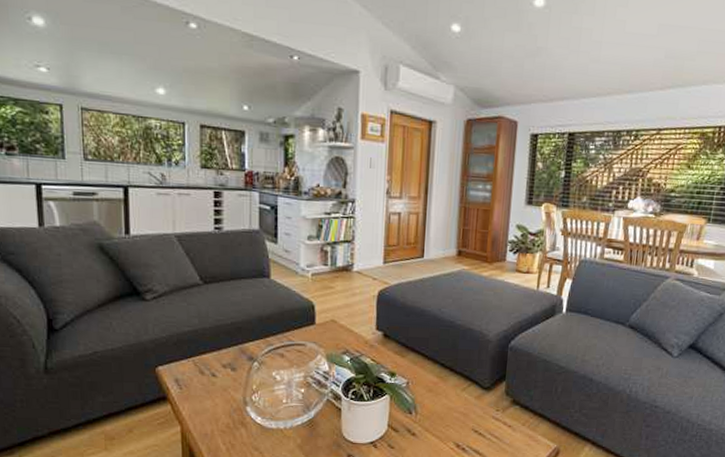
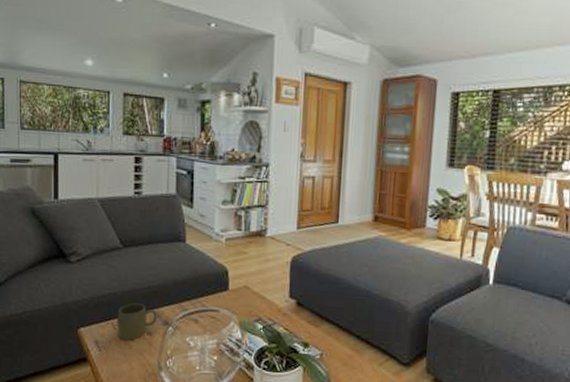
mug: none [198,339,241,377] -> present [117,303,157,341]

